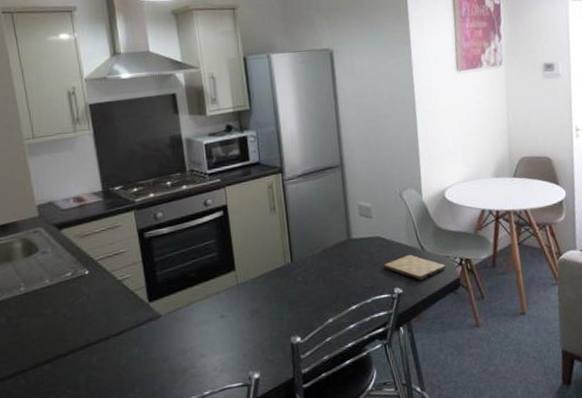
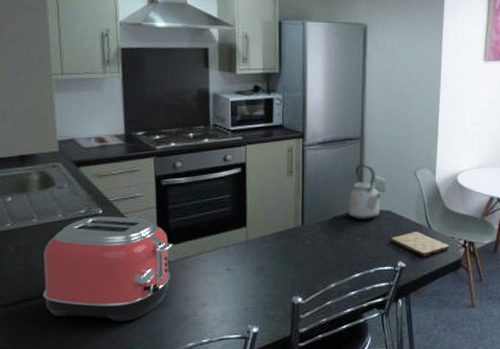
toaster: none [35,274,165,384] -> present [43,216,174,321]
kettle: none [335,192,369,250] -> present [348,164,381,220]

